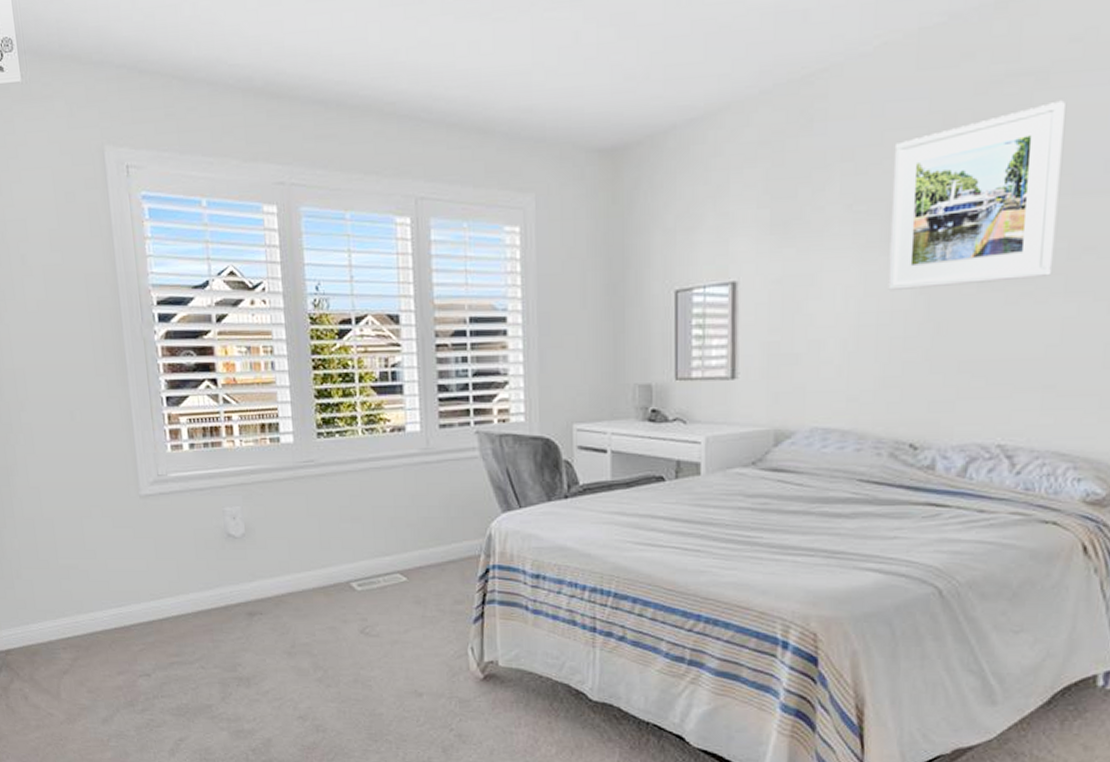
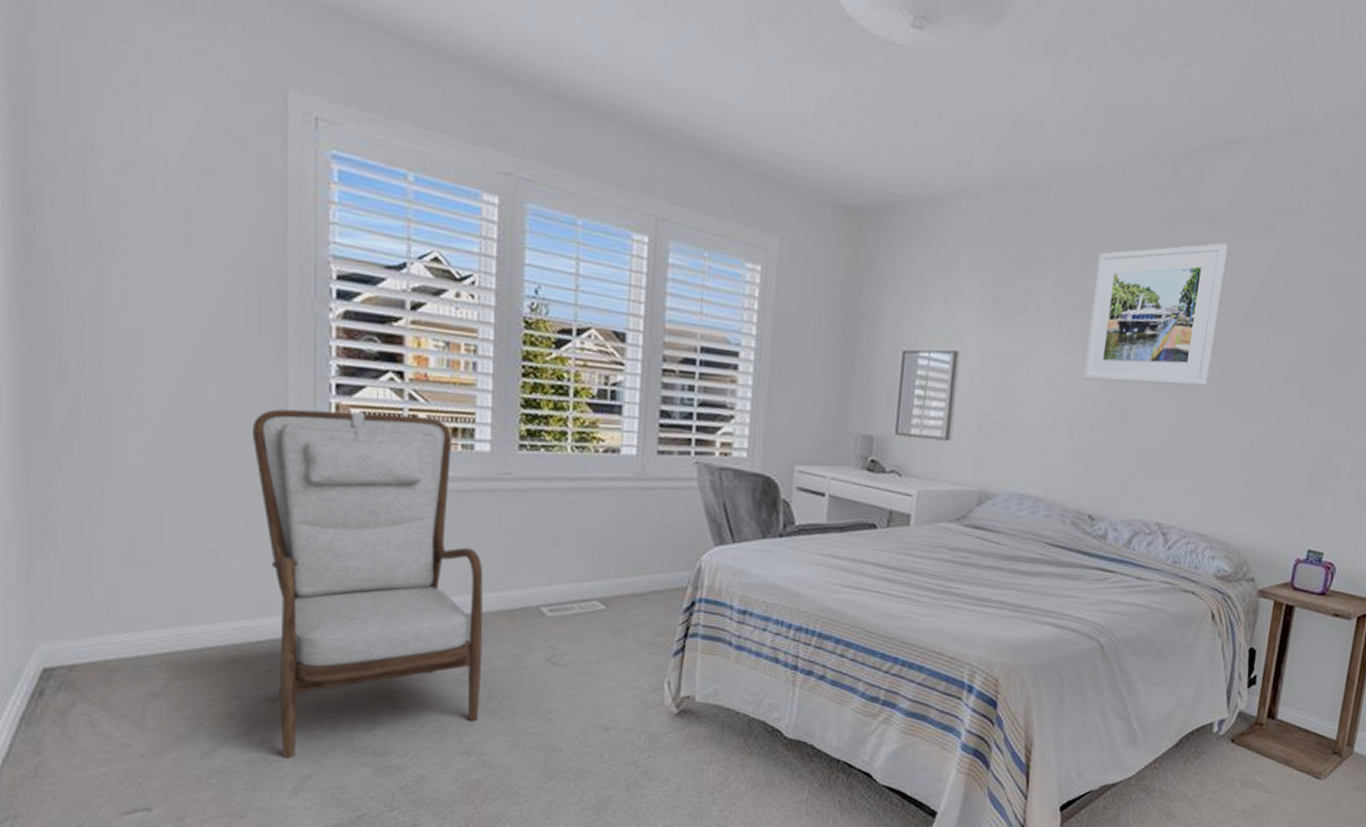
armchair: none [108,417,309,724] -> present [251,409,483,758]

